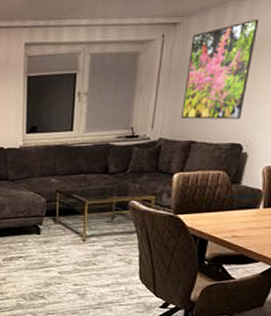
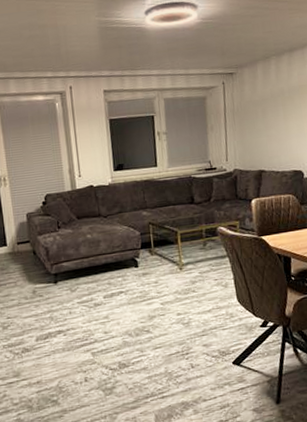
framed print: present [182,19,260,120] -> none [247,70,298,152]

